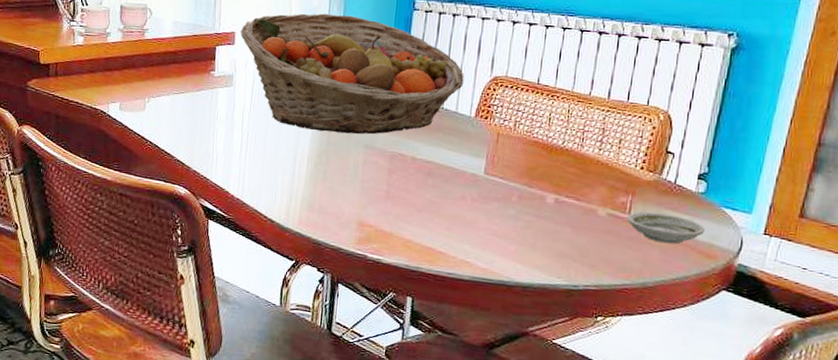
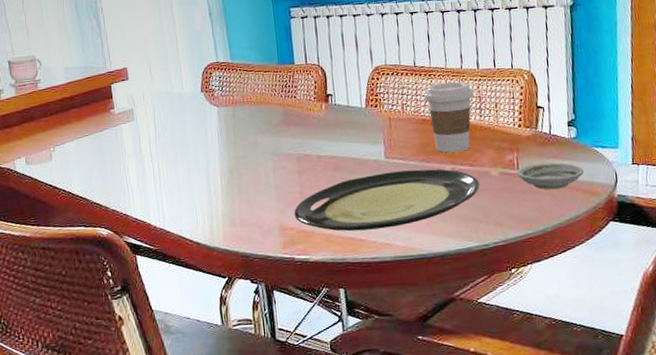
fruit basket: present [240,13,465,135] -> none [131,33,349,149]
plate: none [375,188,583,247] -> present [294,169,480,231]
coffee cup: none [540,106,598,183] -> present [424,82,474,153]

